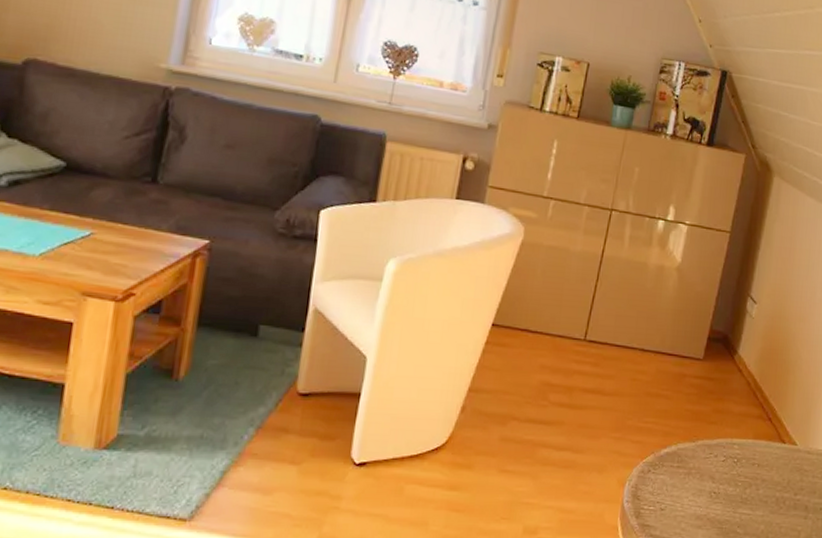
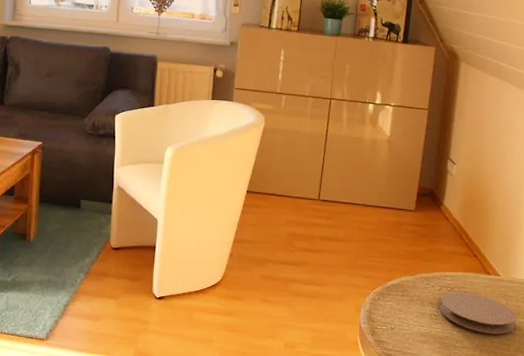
coaster: none [722,463,811,518] -> present [440,291,516,334]

